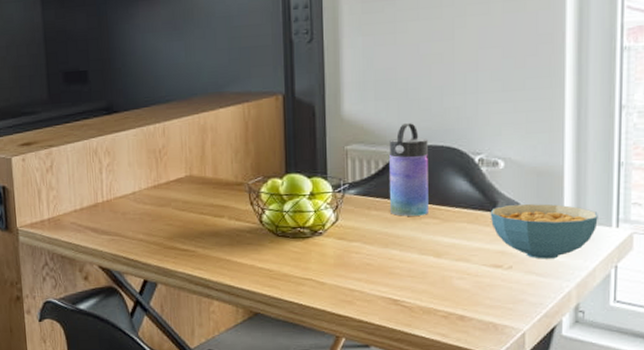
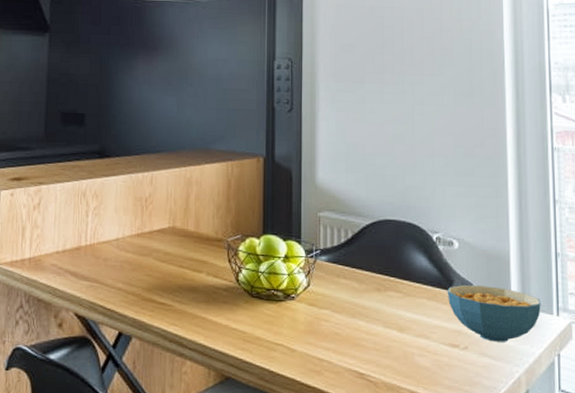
water bottle: present [388,123,428,216] -> none [356,197,392,288]

